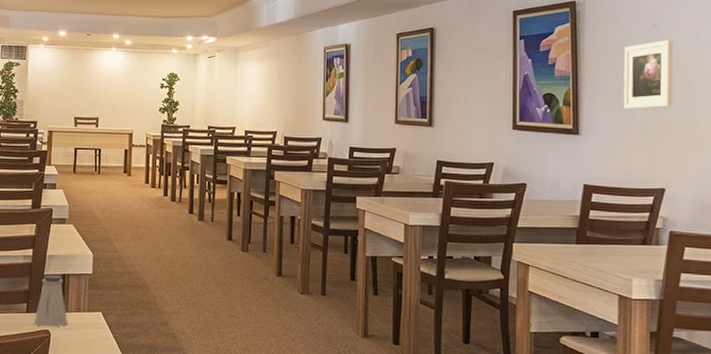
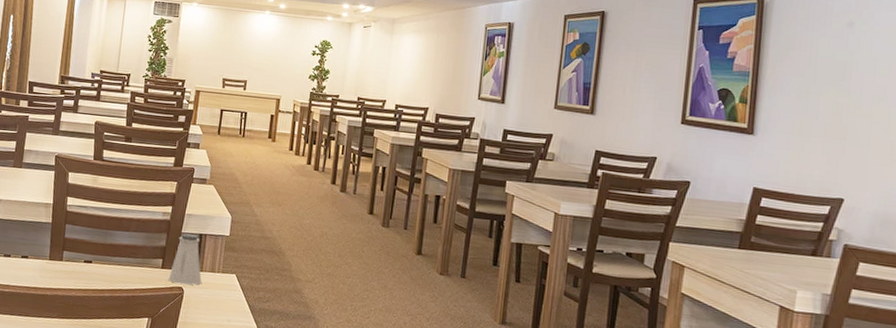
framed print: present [623,39,674,109] -> none [806,40,871,113]

